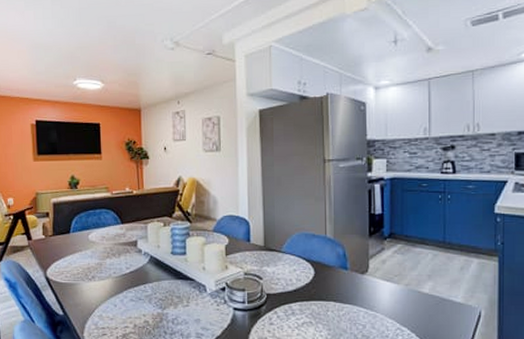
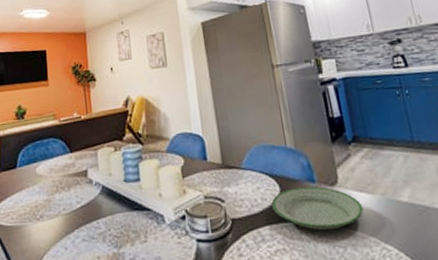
plate: none [304,273,387,311] -> present [271,186,364,231]

